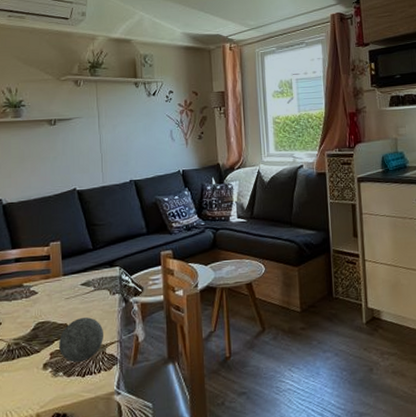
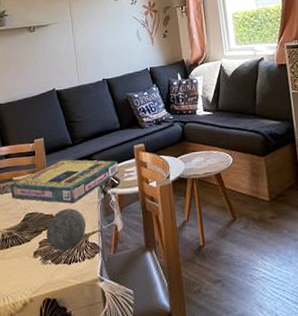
video game box: none [21,264,143,313] -> present [11,159,119,204]

